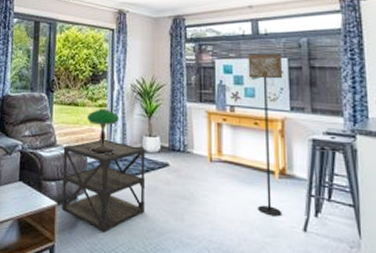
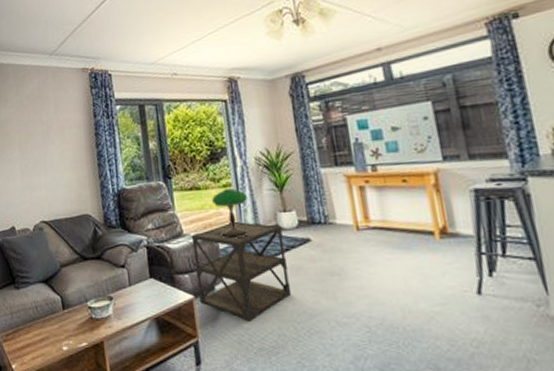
floor lamp: present [248,52,283,217] -> none [383,96,450,282]

